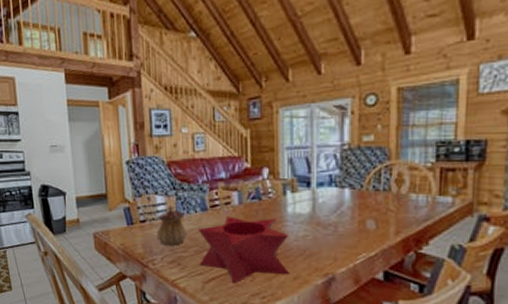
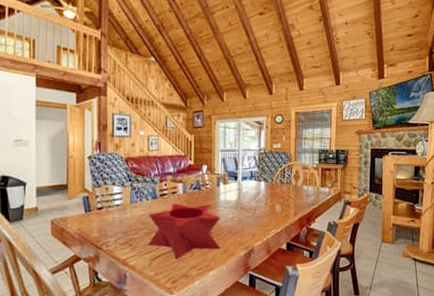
teapot: present [156,206,186,246] -> none [111,195,138,229]

